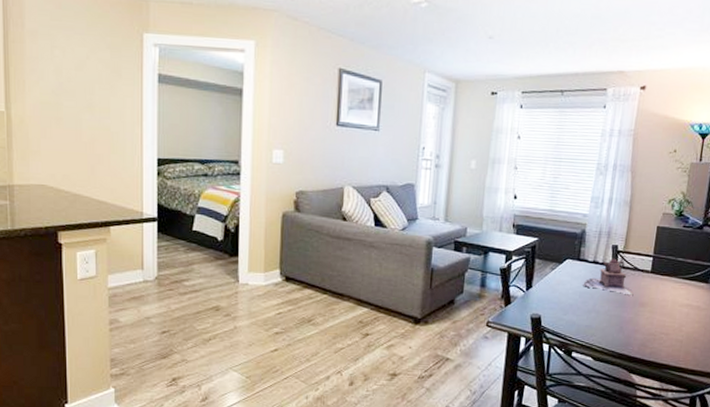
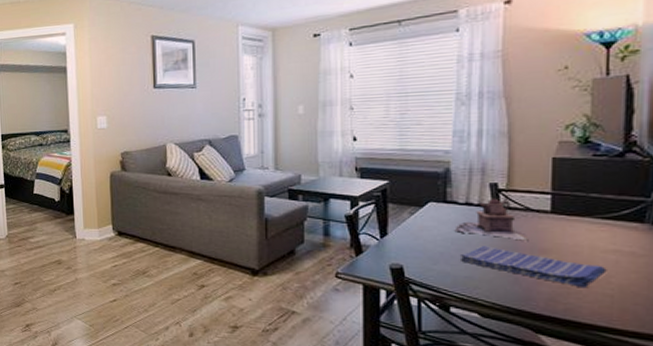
dish towel: none [583,299,681,336] -> present [459,246,607,289]

